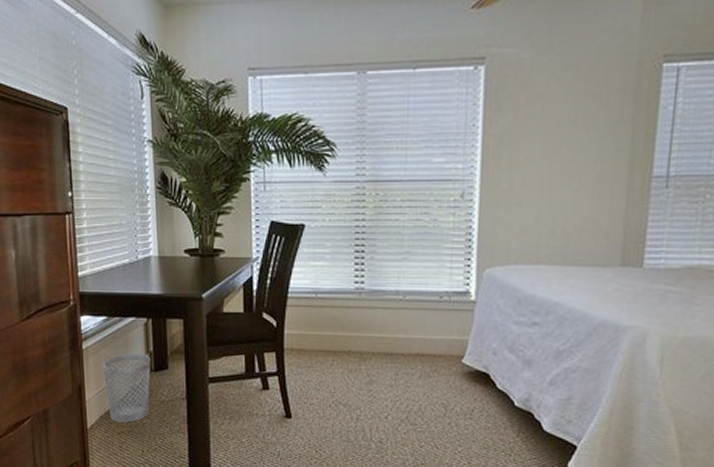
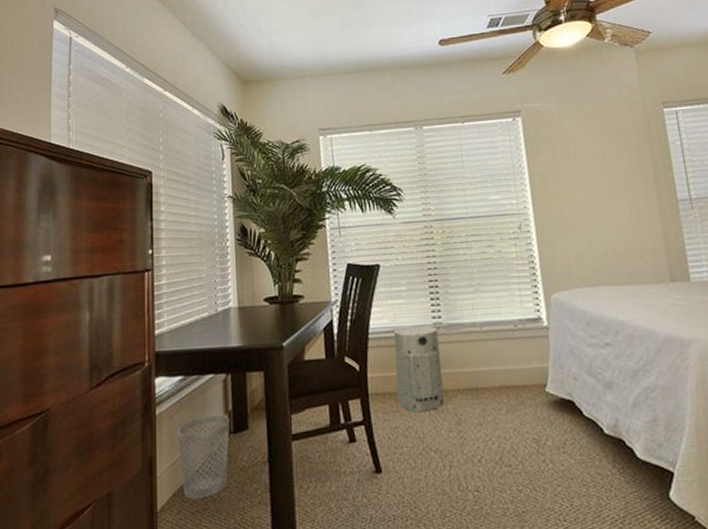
air purifier: none [311,289,360,370] -> present [393,325,445,413]

